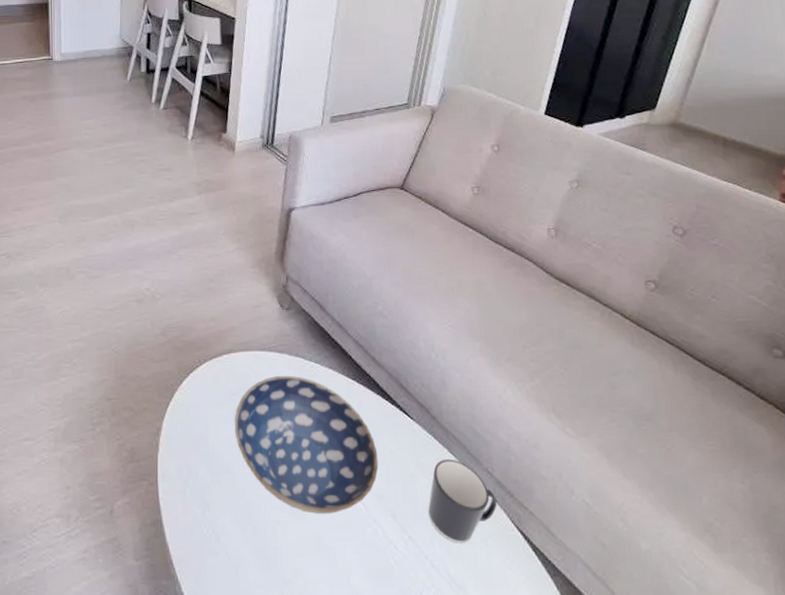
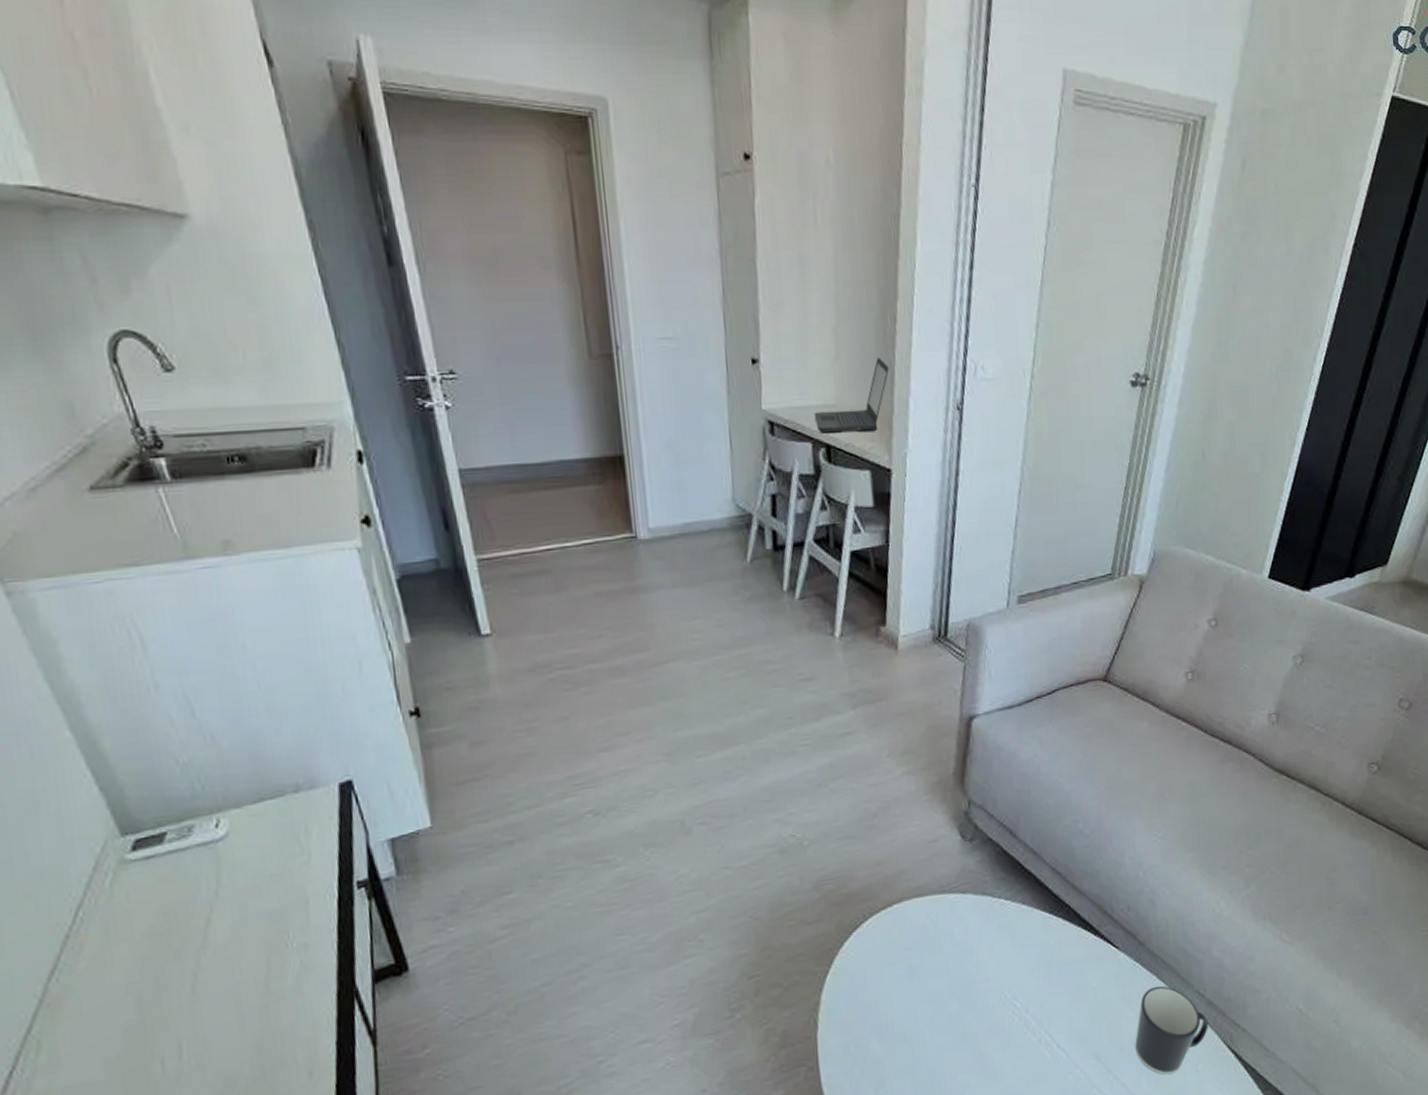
bowl: present [234,375,379,514] -> none [910,918,1080,1071]

